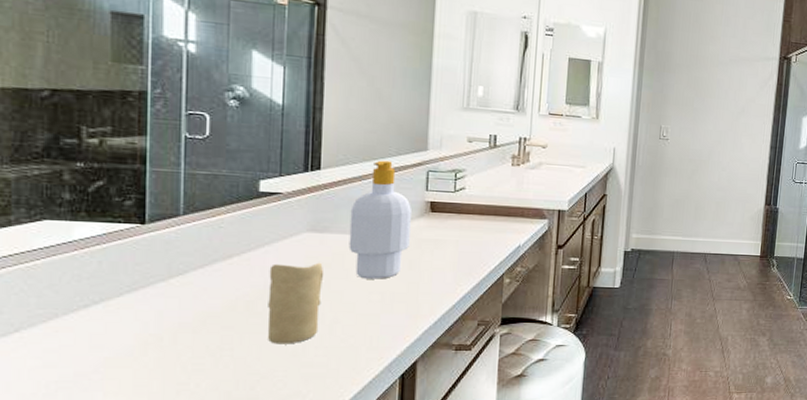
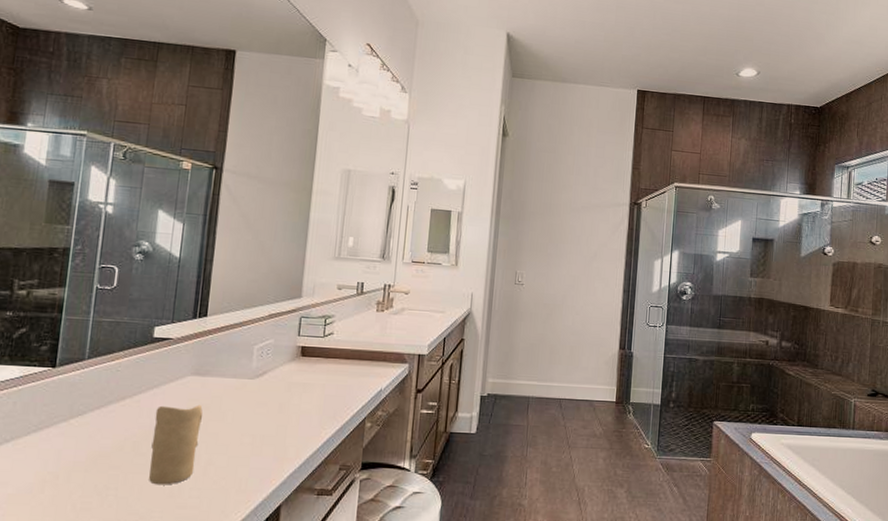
soap bottle: present [348,160,411,279] -> none [226,307,284,422]

